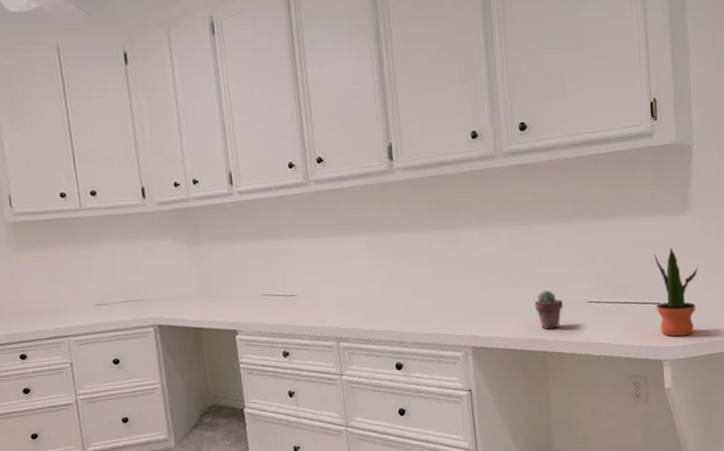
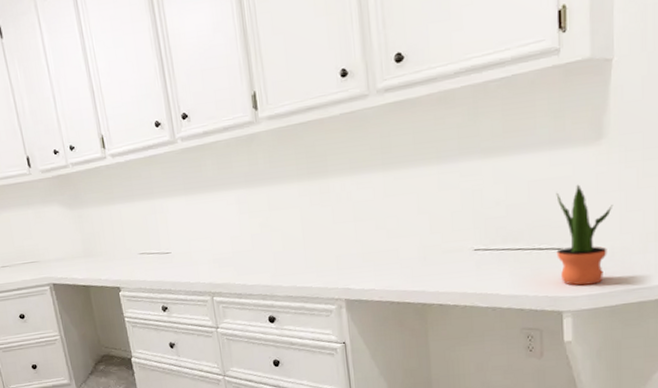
potted succulent: present [534,290,563,330] -> none [412,239,445,281]

